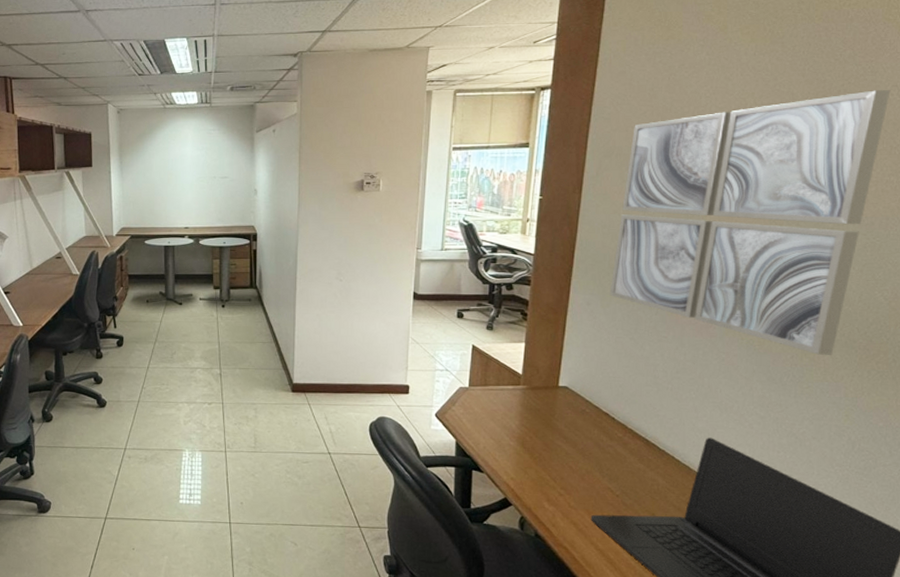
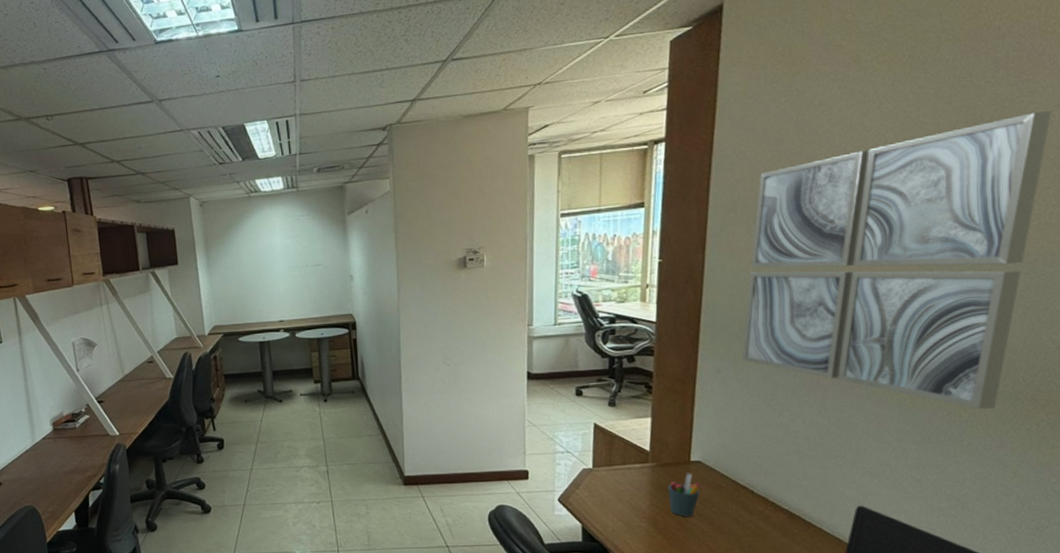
pen holder: none [537,397,567,439] -> present [668,473,701,517]

